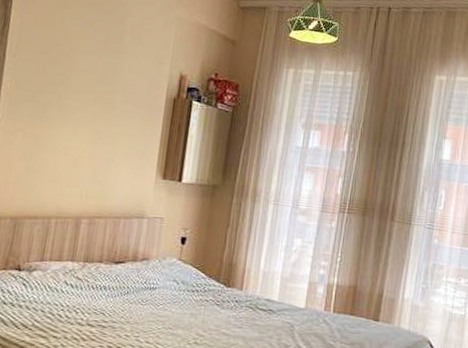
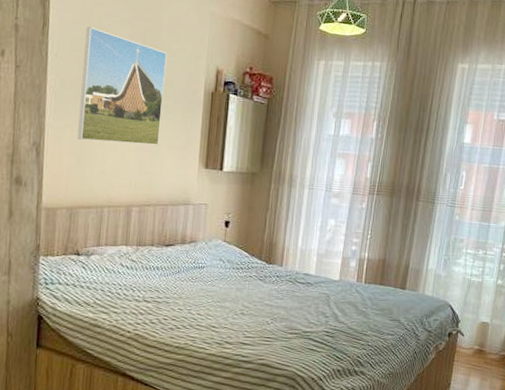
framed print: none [29,28,130,153] -> present [77,27,167,145]

